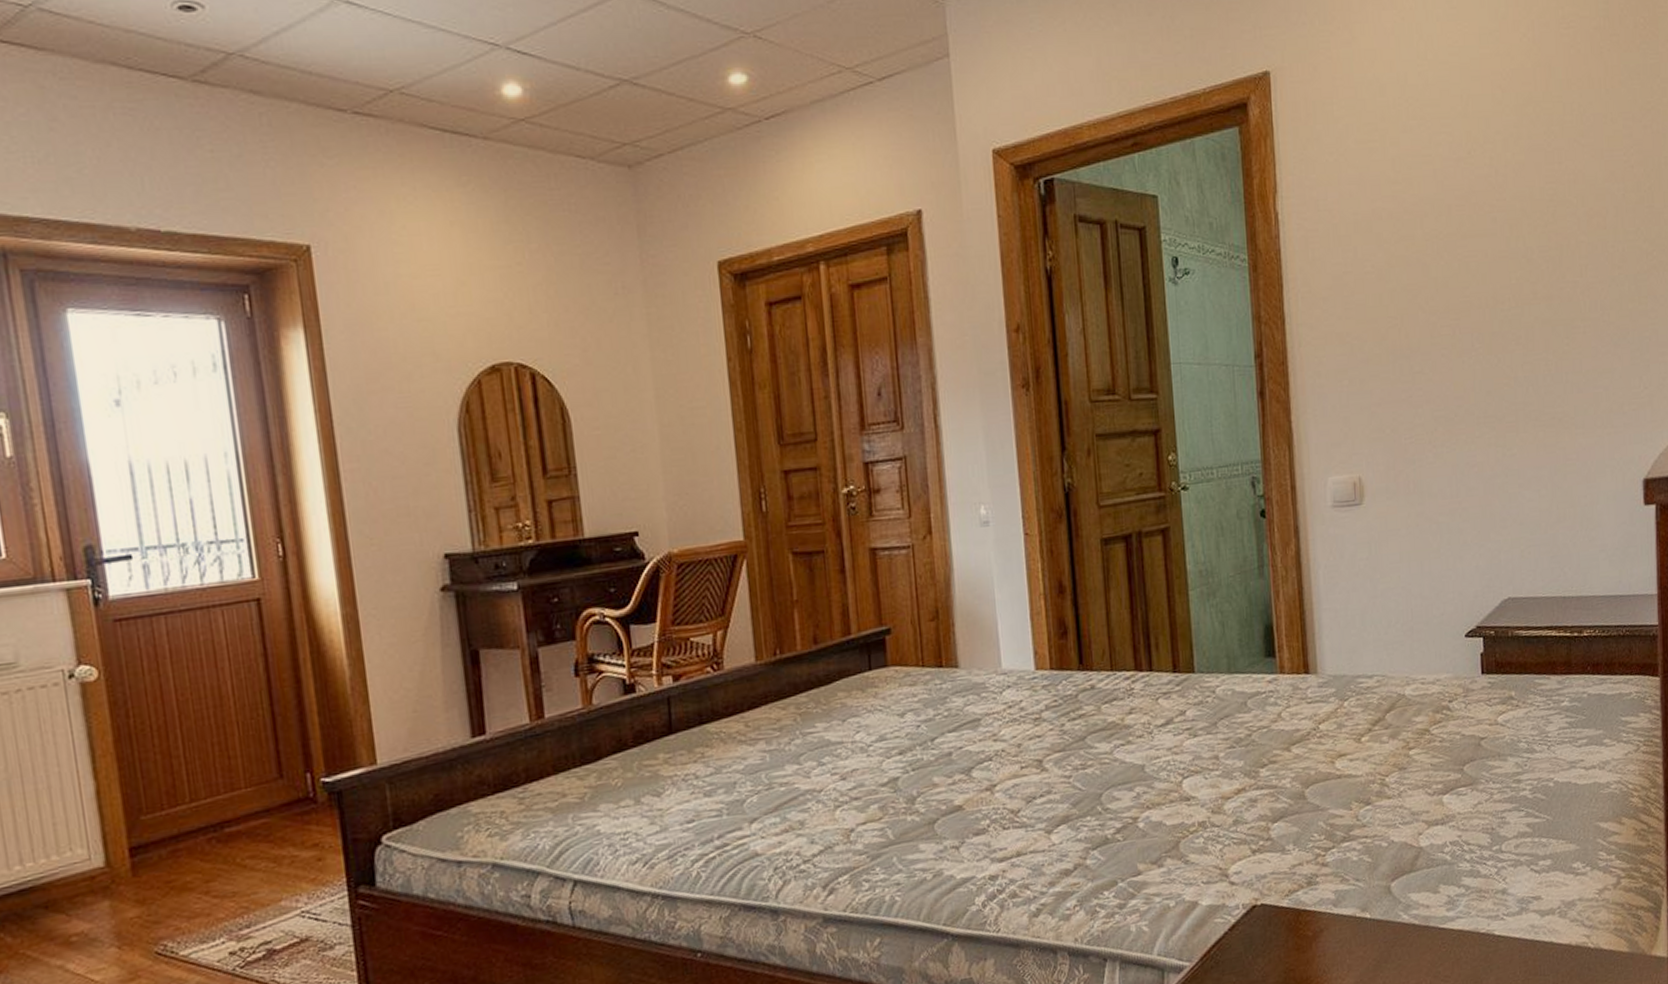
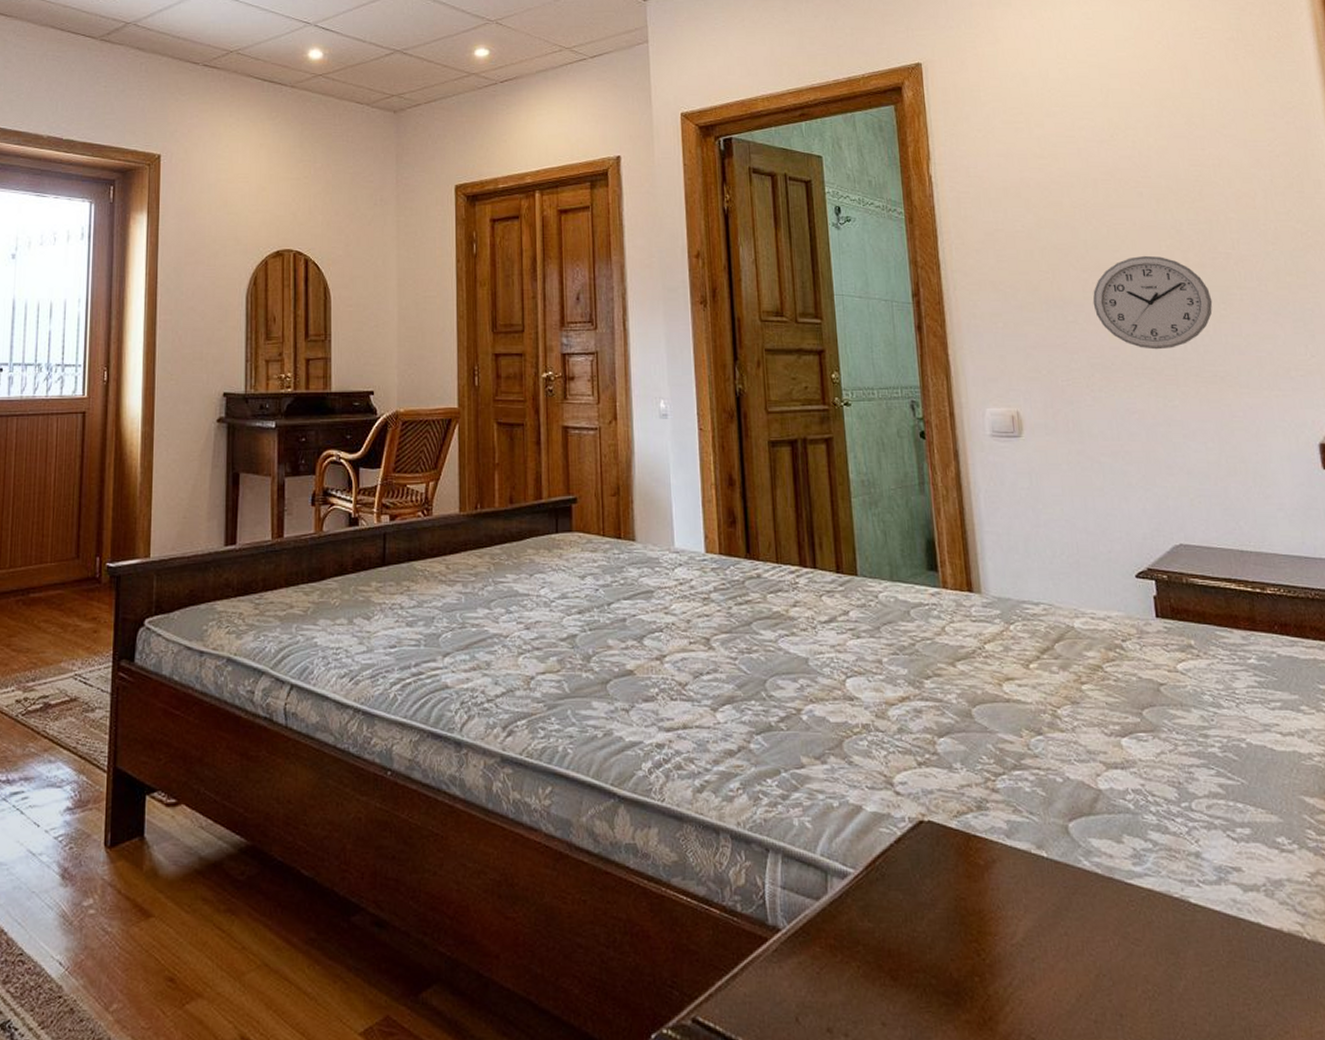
wall clock: none [1440,290,1557,396] -> present [1092,255,1213,350]

